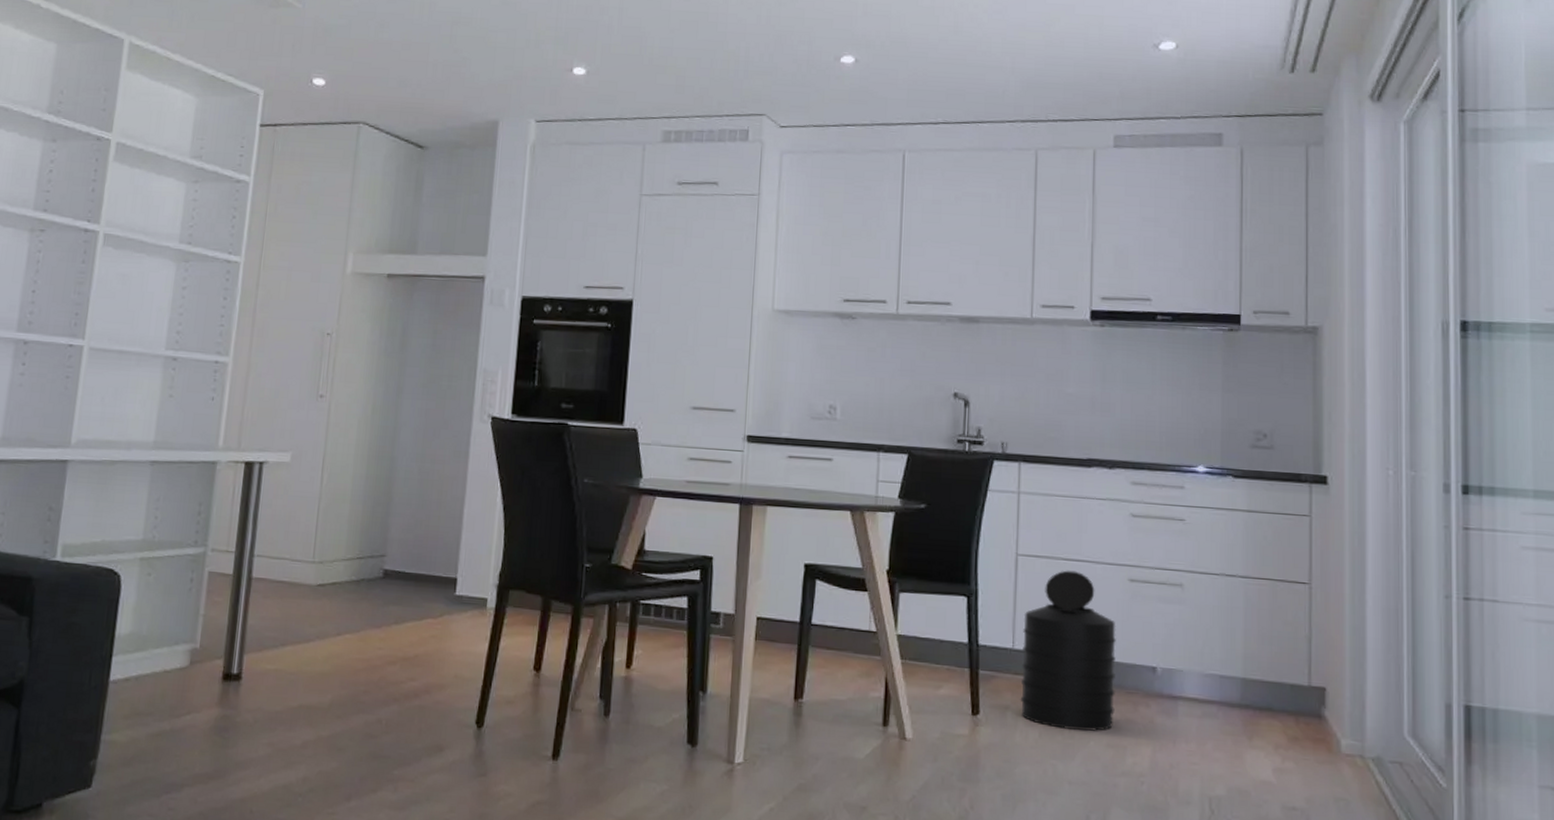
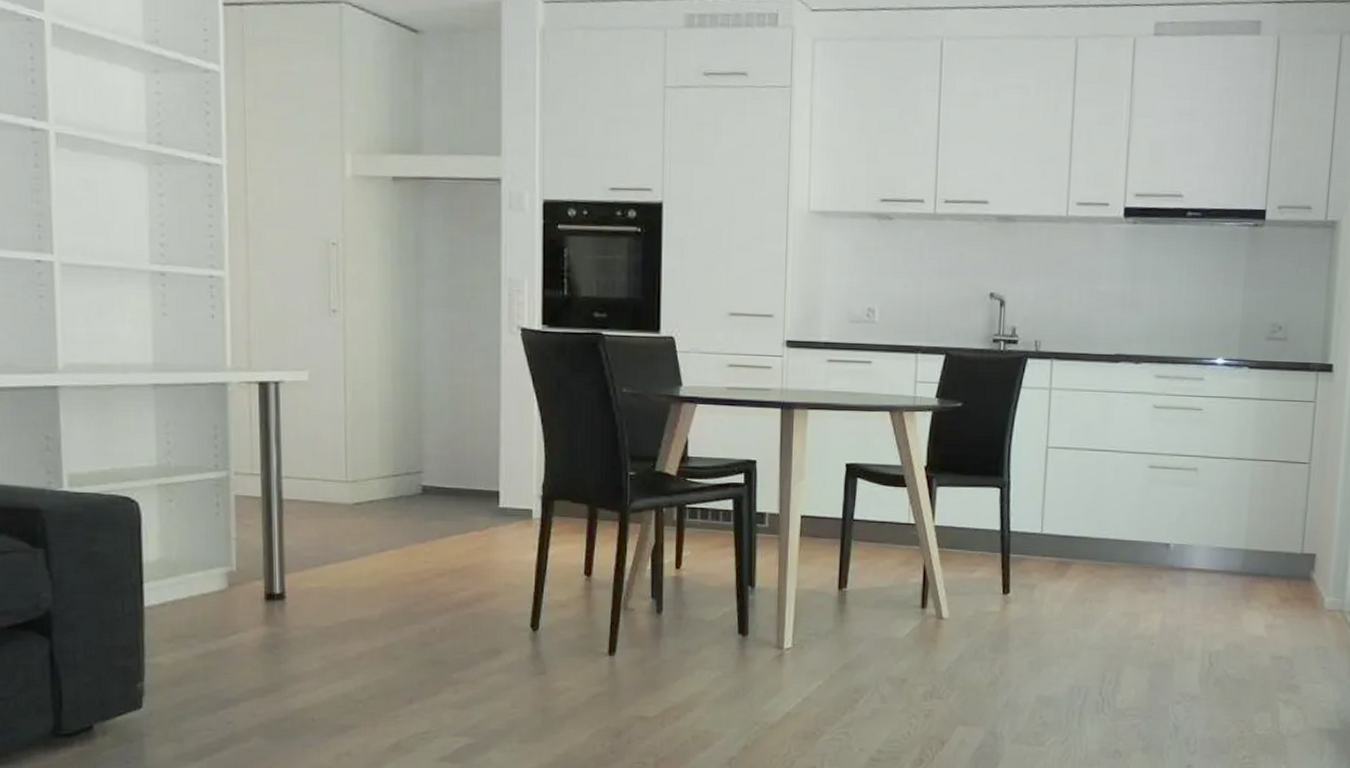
trash can: present [1021,570,1116,731] -> none [1048,460,1136,602]

